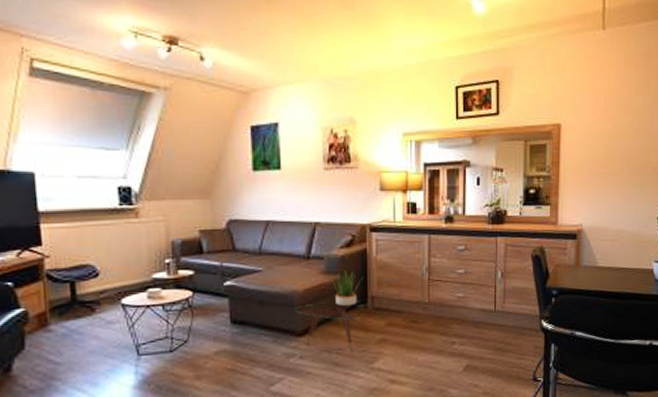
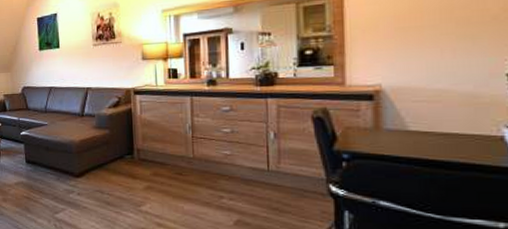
side table: present [295,304,362,353] -> none [73,153,129,195]
potted plant: present [332,270,360,307] -> none [102,126,127,156]

